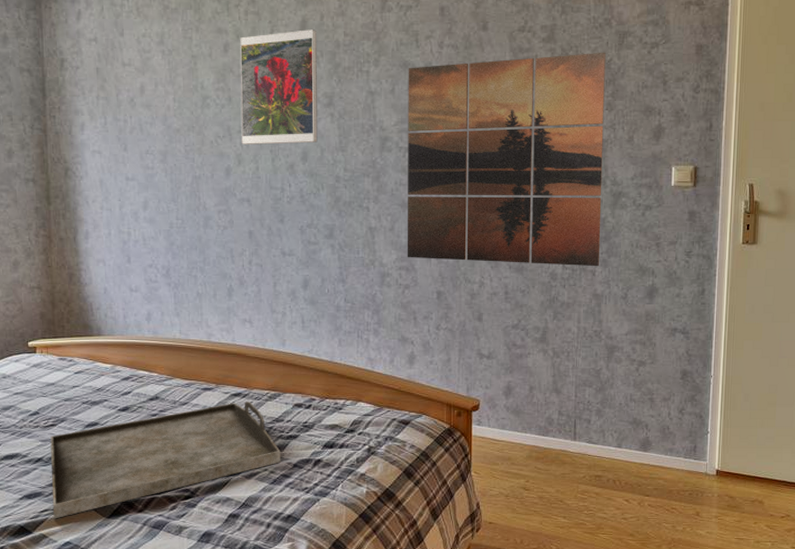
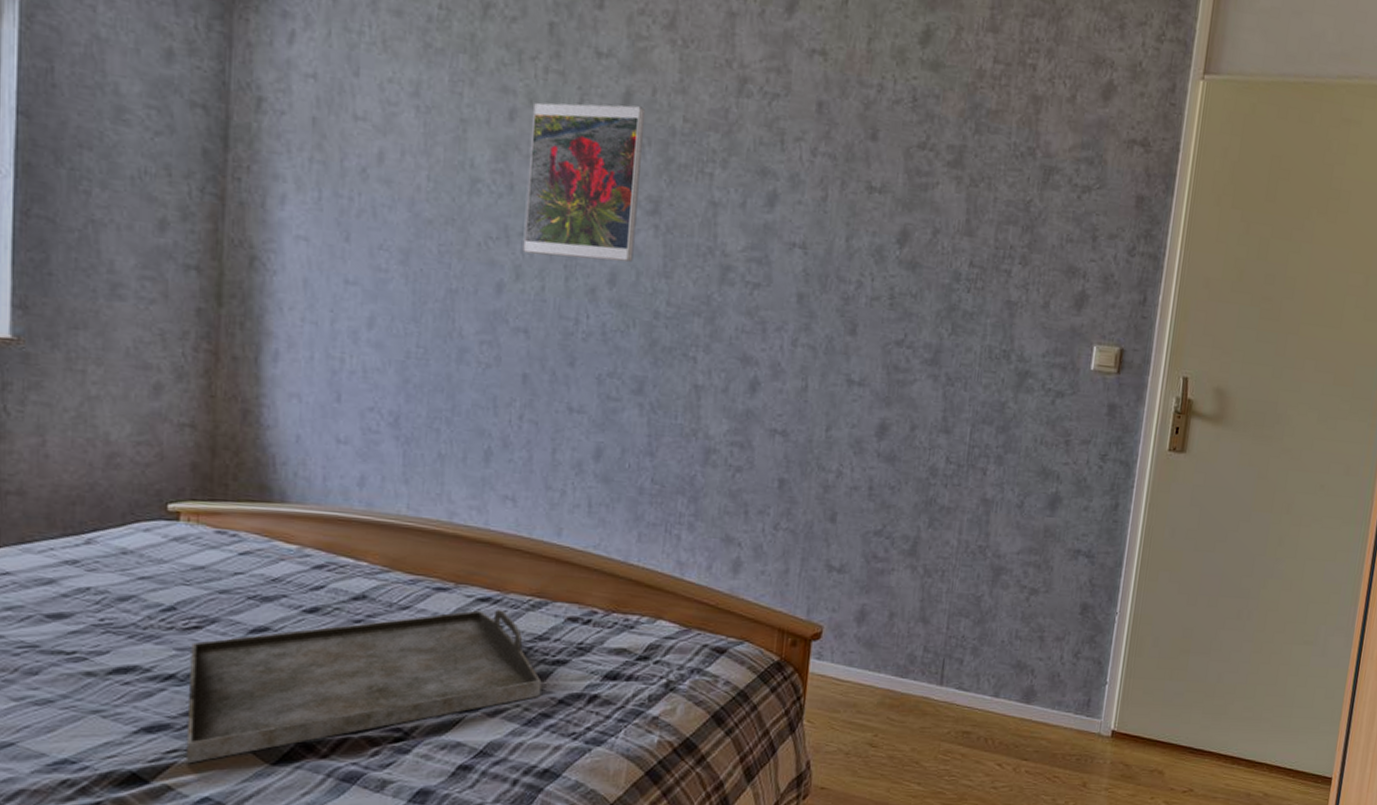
wall art: present [407,52,606,267] -> none [742,176,1025,464]

